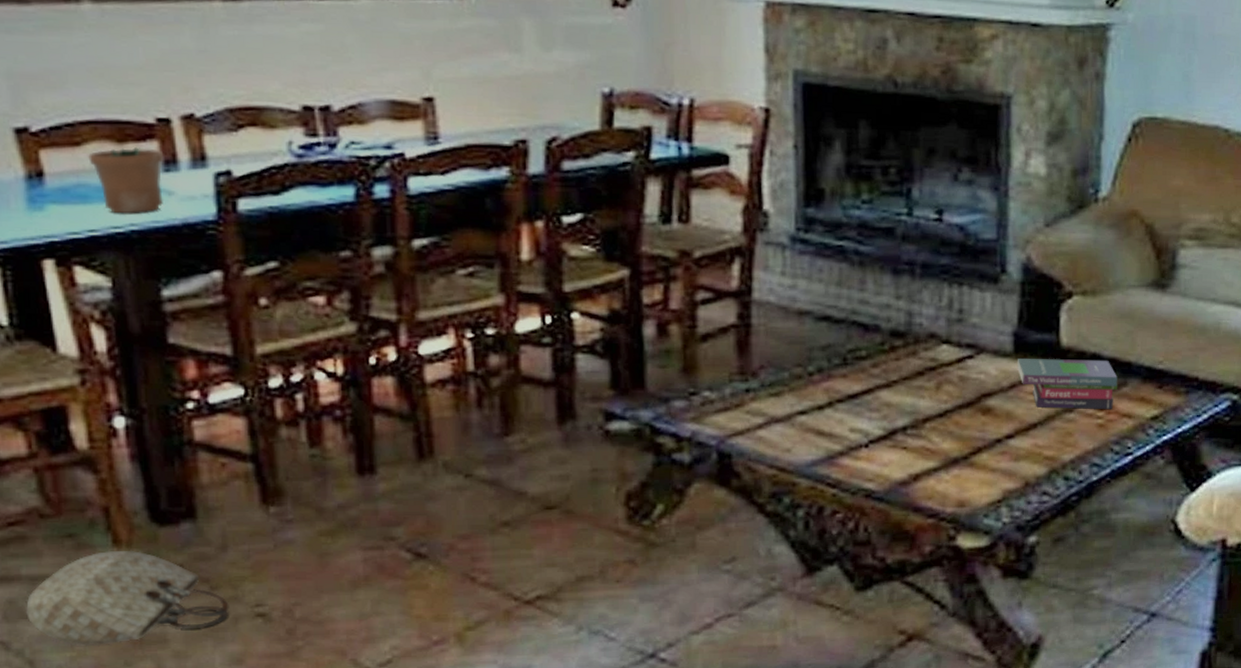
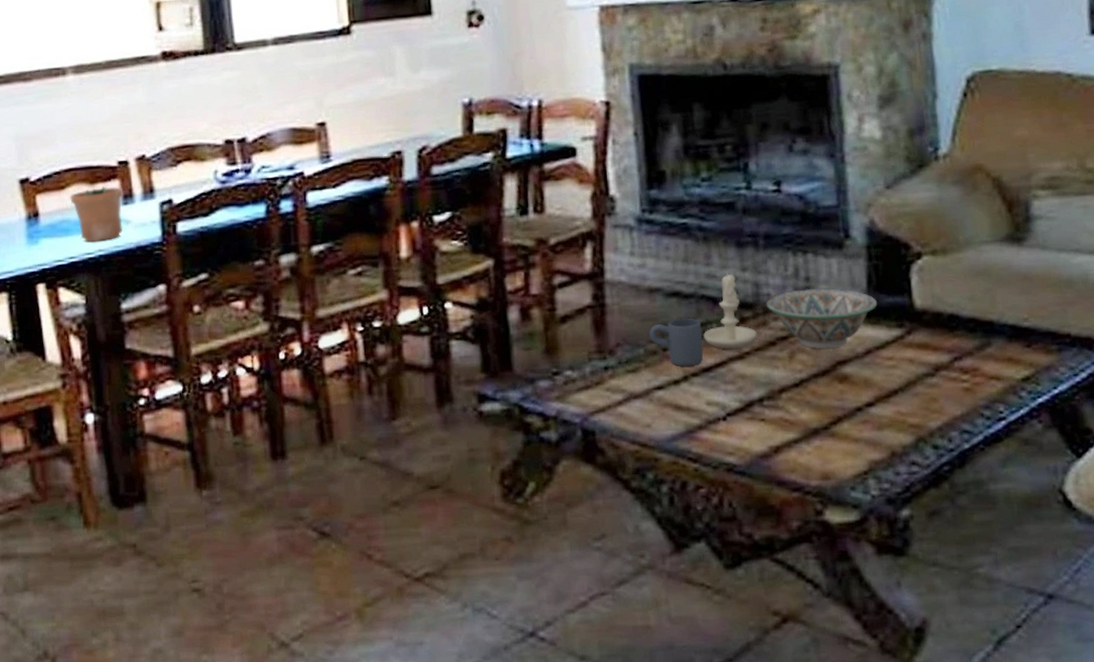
handbag: present [26,550,229,646] -> none [20,531,172,617]
mug: none [796,343,851,392] -> present [649,318,704,366]
candle: none [852,298,906,377] -> present [703,271,757,349]
decorative bowl: none [917,320,1026,380] -> present [766,288,878,348]
books: present [1017,359,1118,409] -> none [871,320,982,373]

